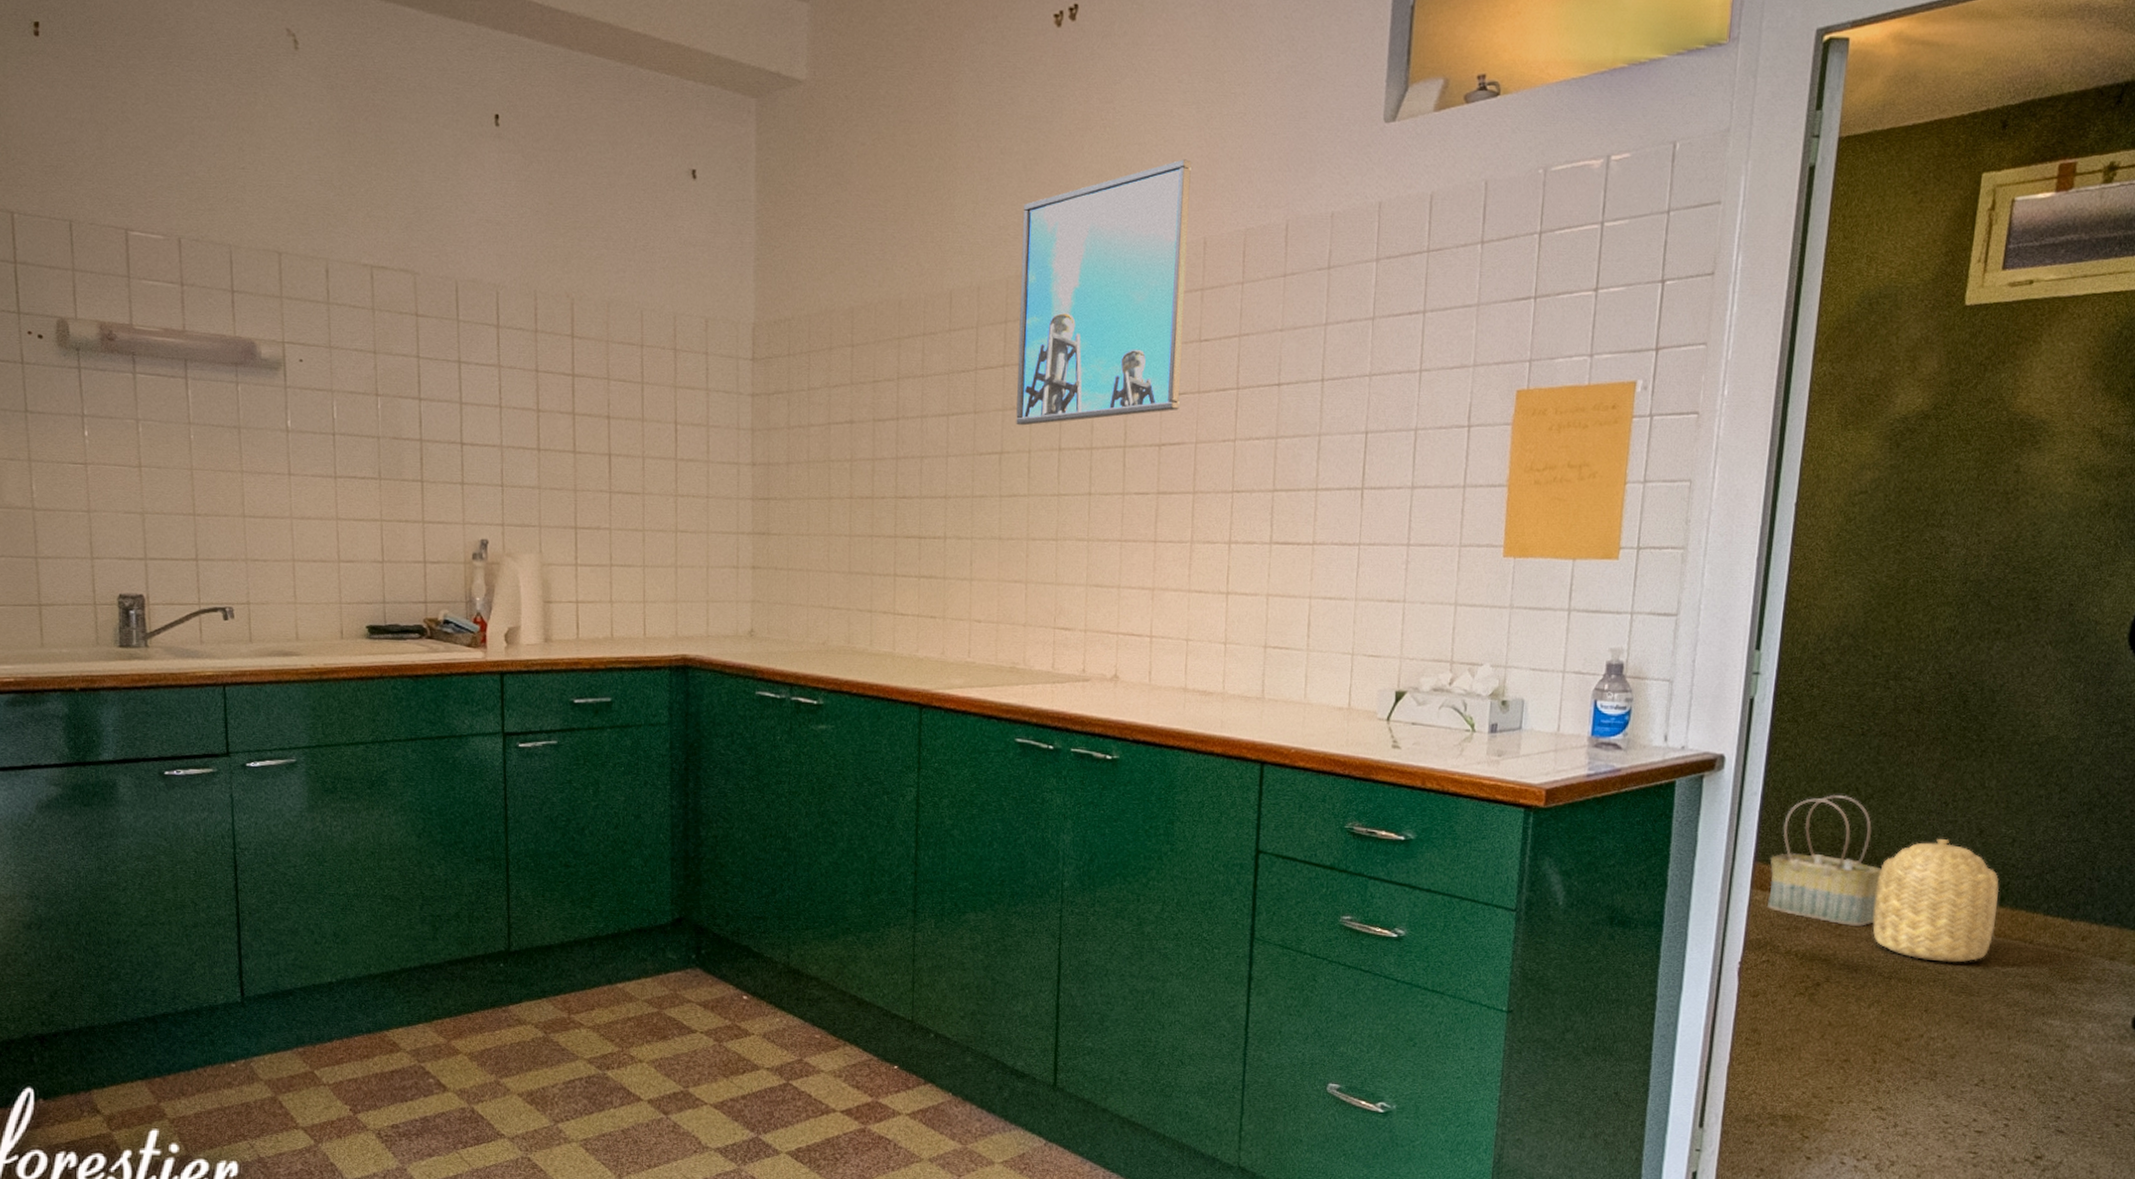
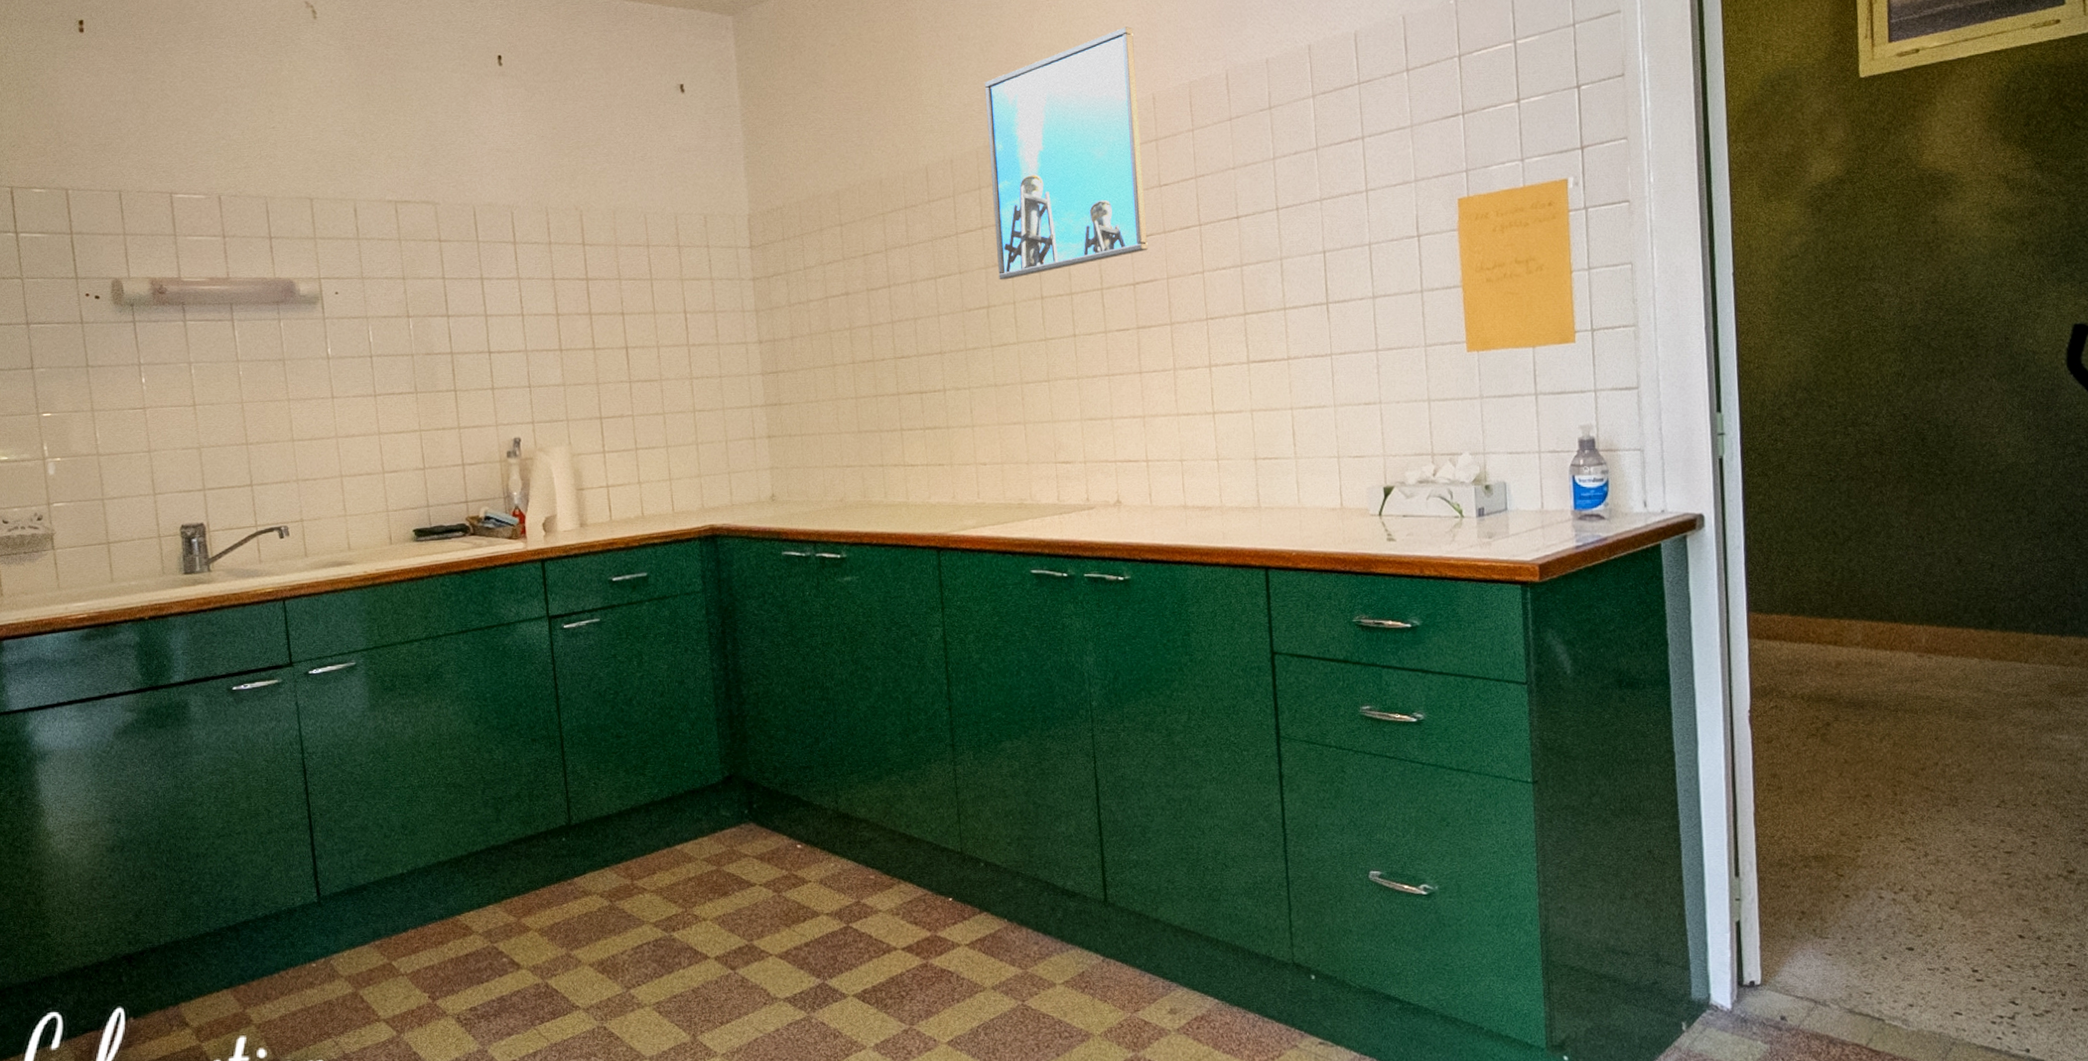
basket: present [1766,794,1881,926] -> none [1762,540,1872,664]
basket: present [1872,839,2000,963] -> none [1868,571,1990,690]

